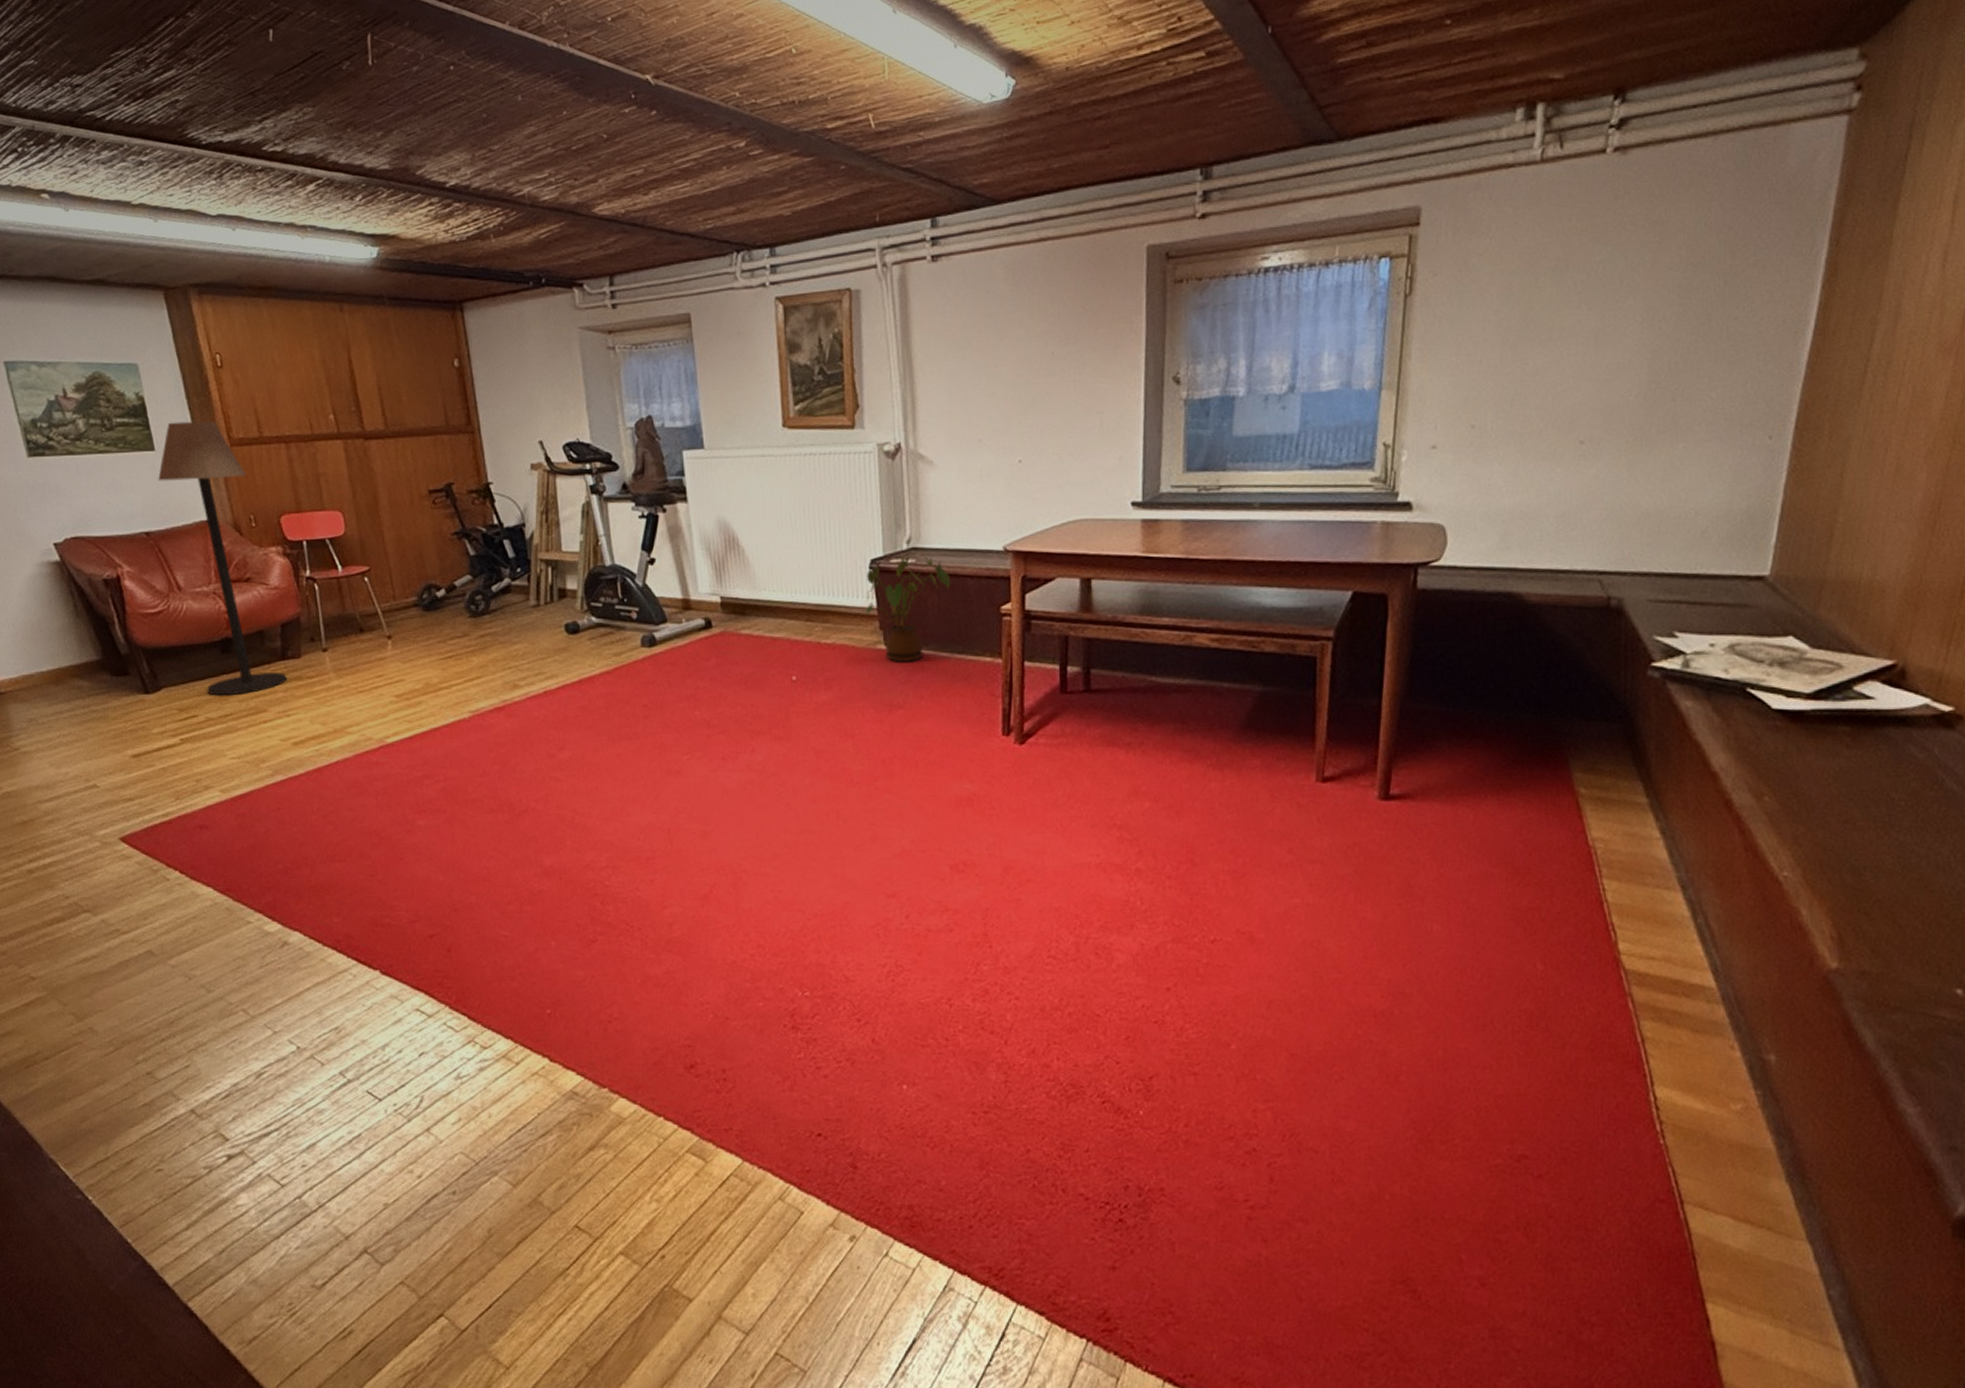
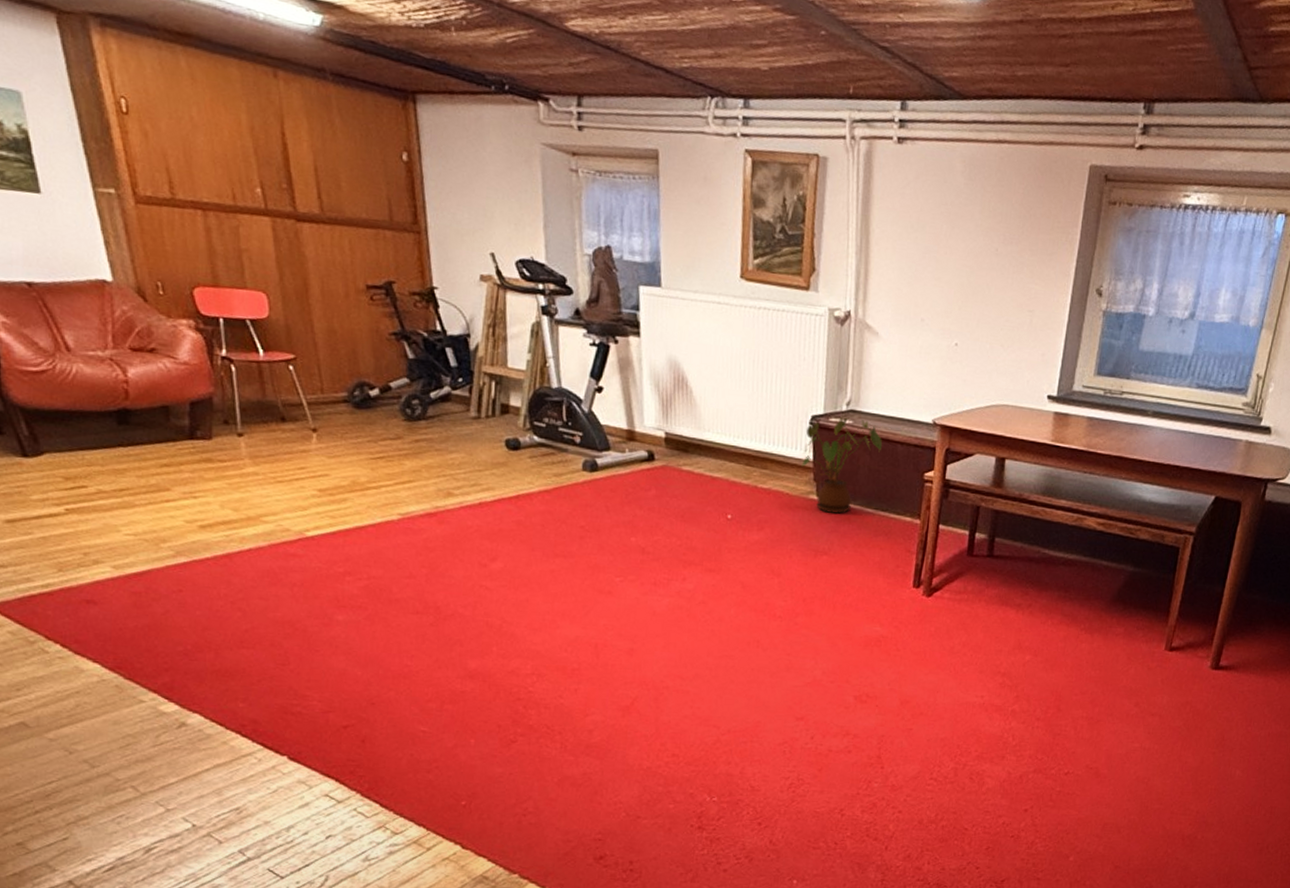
floor lamp: present [158,421,287,696] -> none [44,164,195,470]

